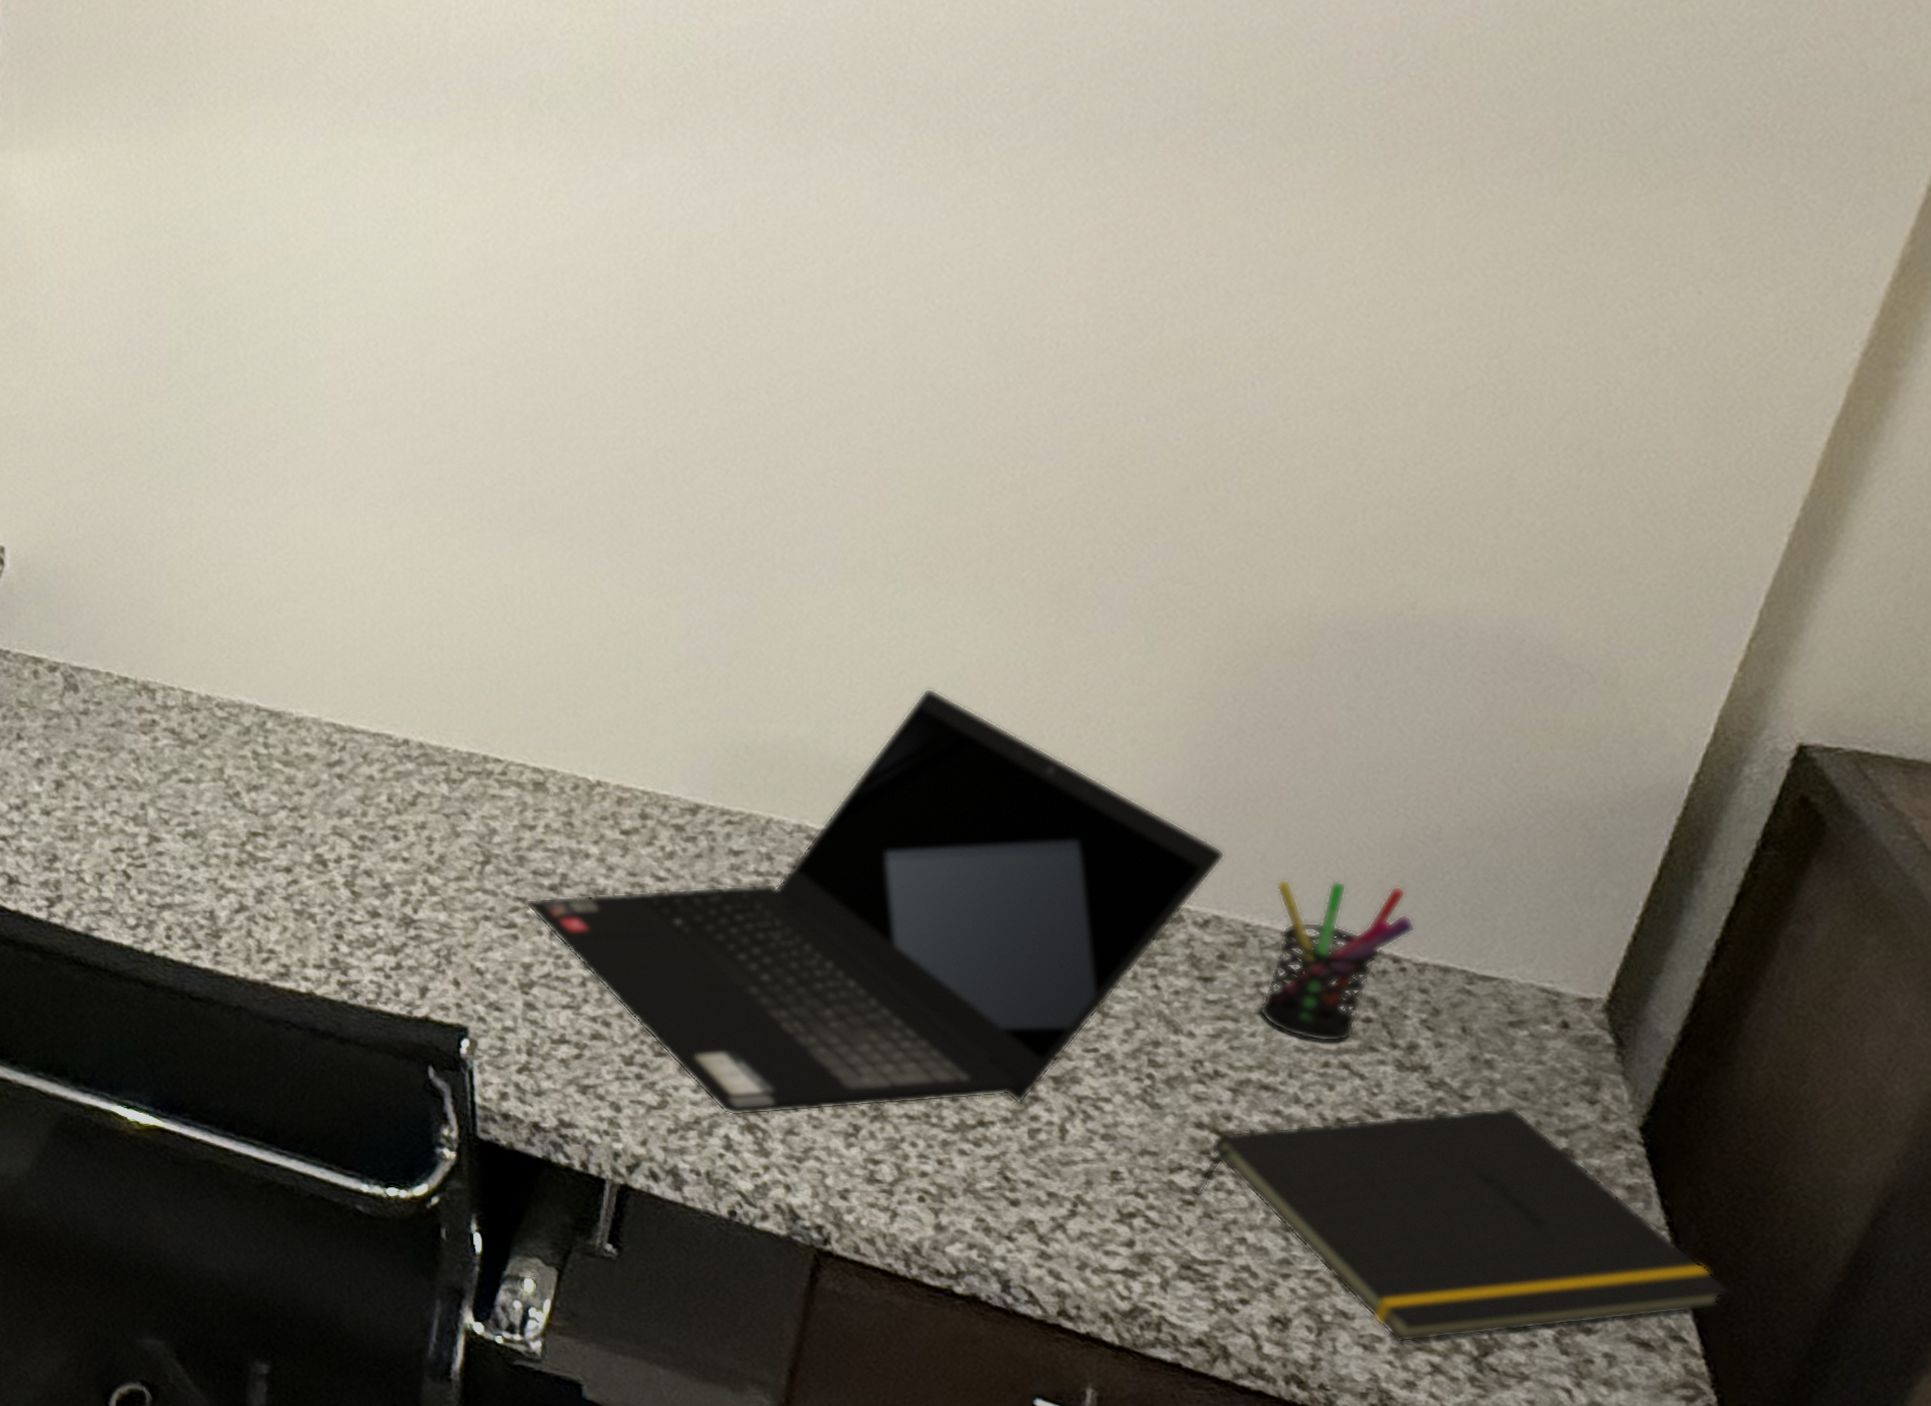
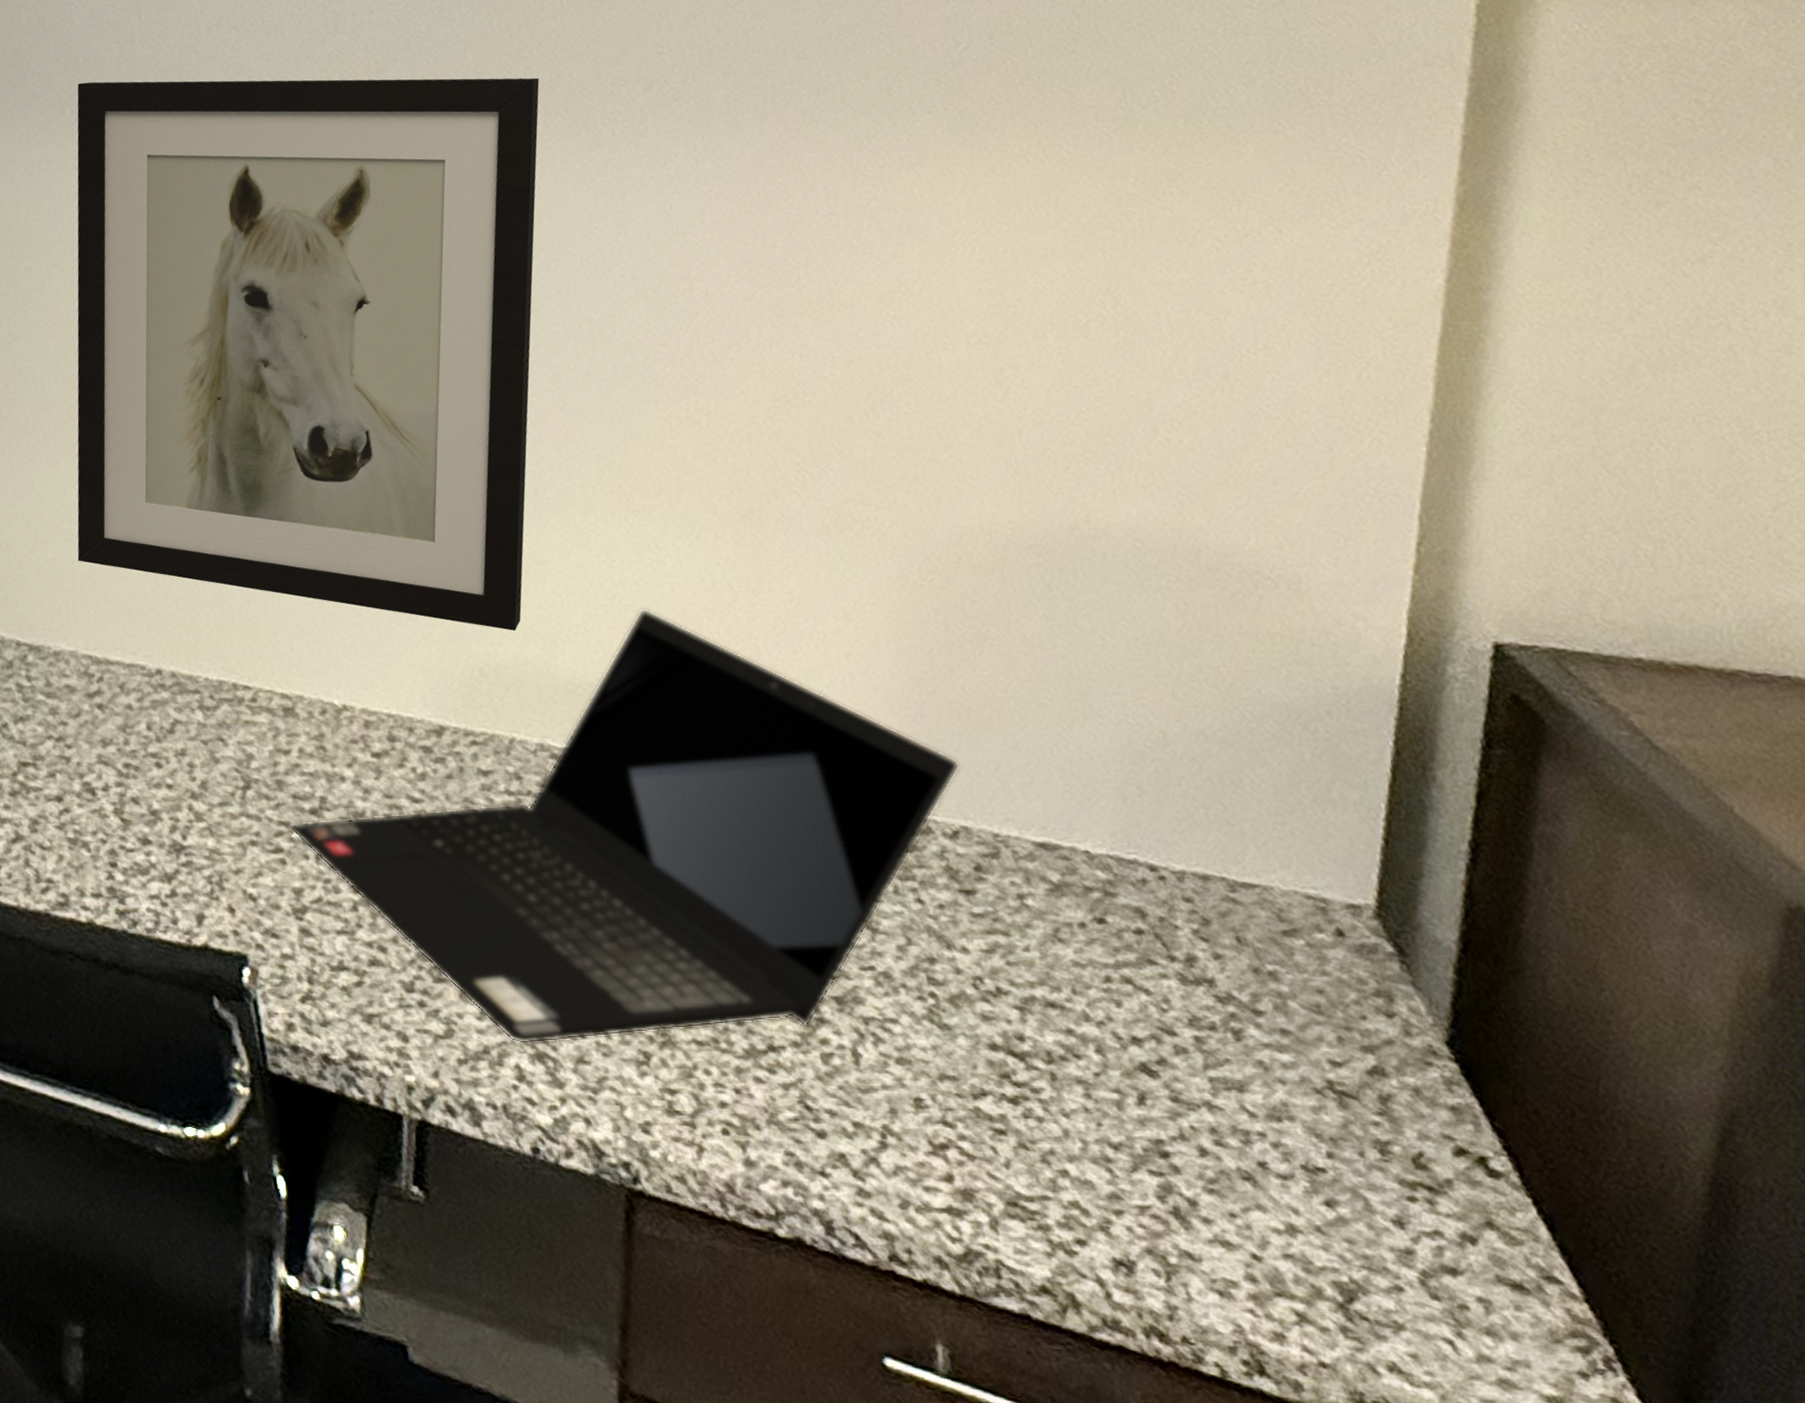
wall art: none [330,66,913,708] -> present [77,77,540,631]
notepad: present [1192,1107,1731,1343] -> none [1001,1021,1594,1288]
pen holder: present [1258,879,1416,1042] -> none [1016,788,1165,956]

